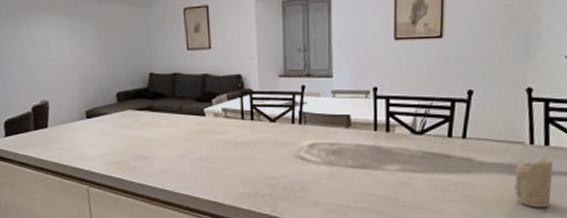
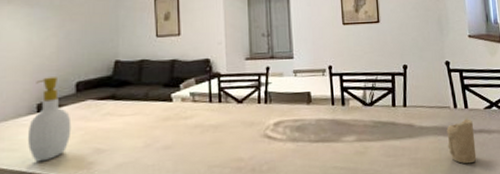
soap bottle: none [81,86,117,162] -> present [28,77,72,162]

